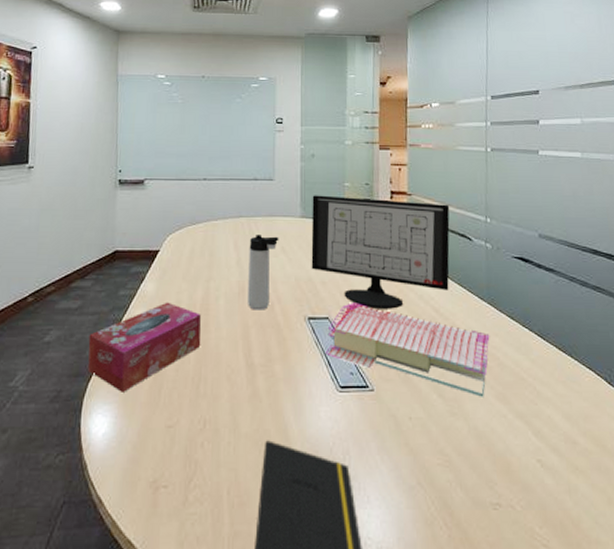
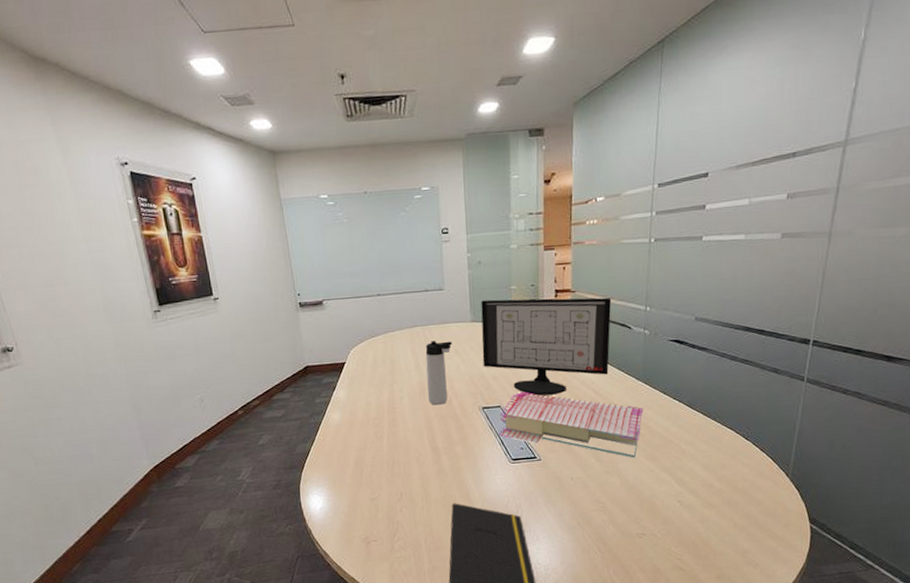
tissue box: present [88,302,201,392] -> none [295,405,392,477]

